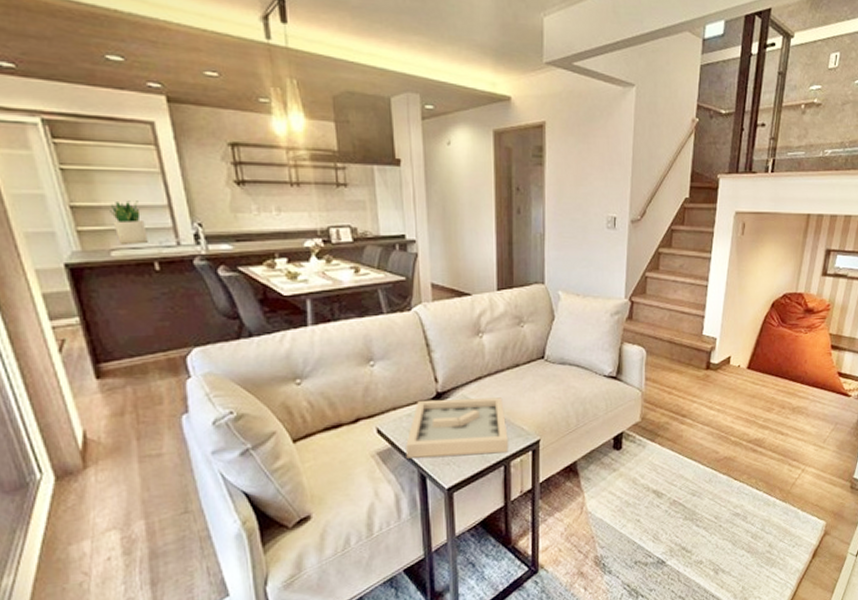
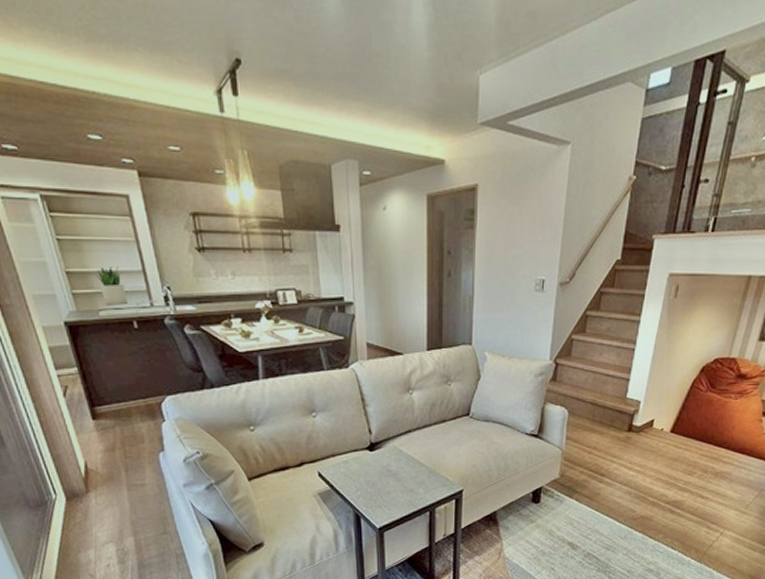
decorative tray: present [406,397,508,459] -> none [343,449,434,500]

